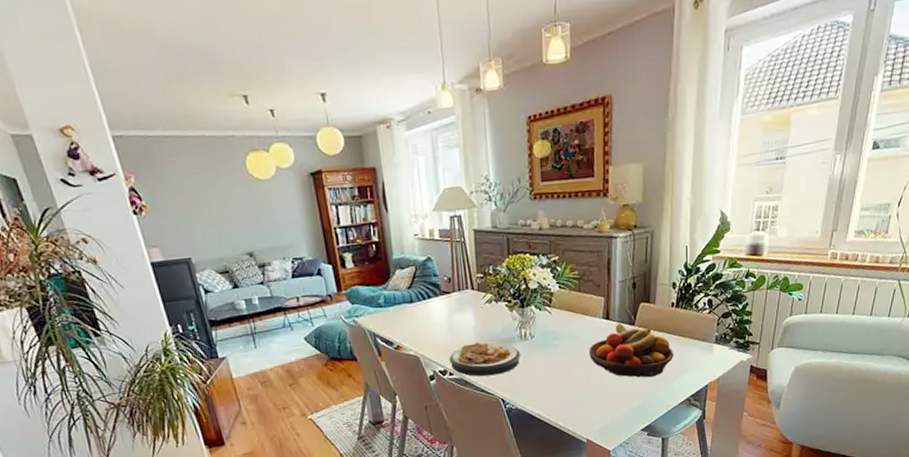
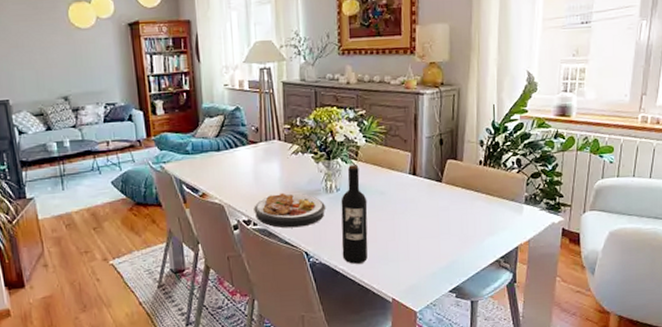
wine bottle: none [535,311,563,409] -> present [341,165,368,264]
fruit bowl: present [589,322,674,378] -> none [395,178,482,237]

